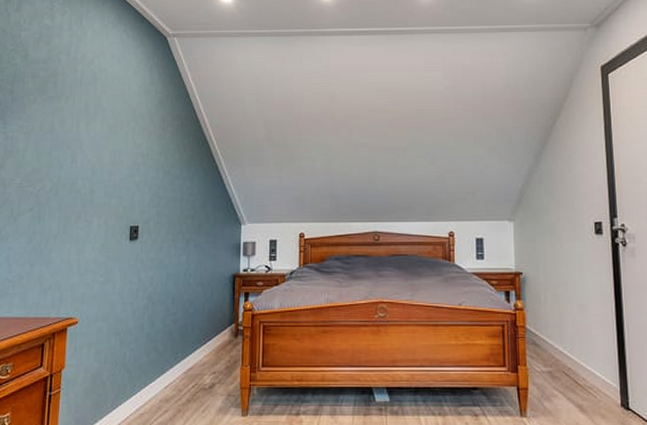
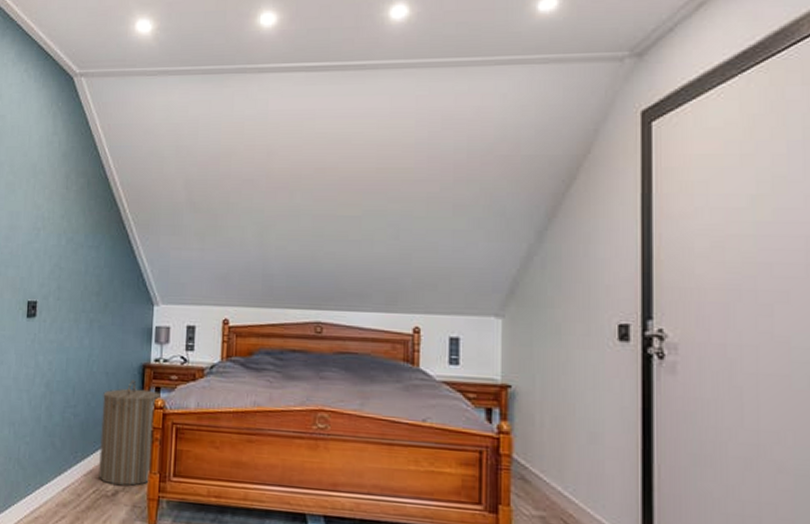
laundry hamper: none [197,288,249,379] -> present [99,380,161,486]

